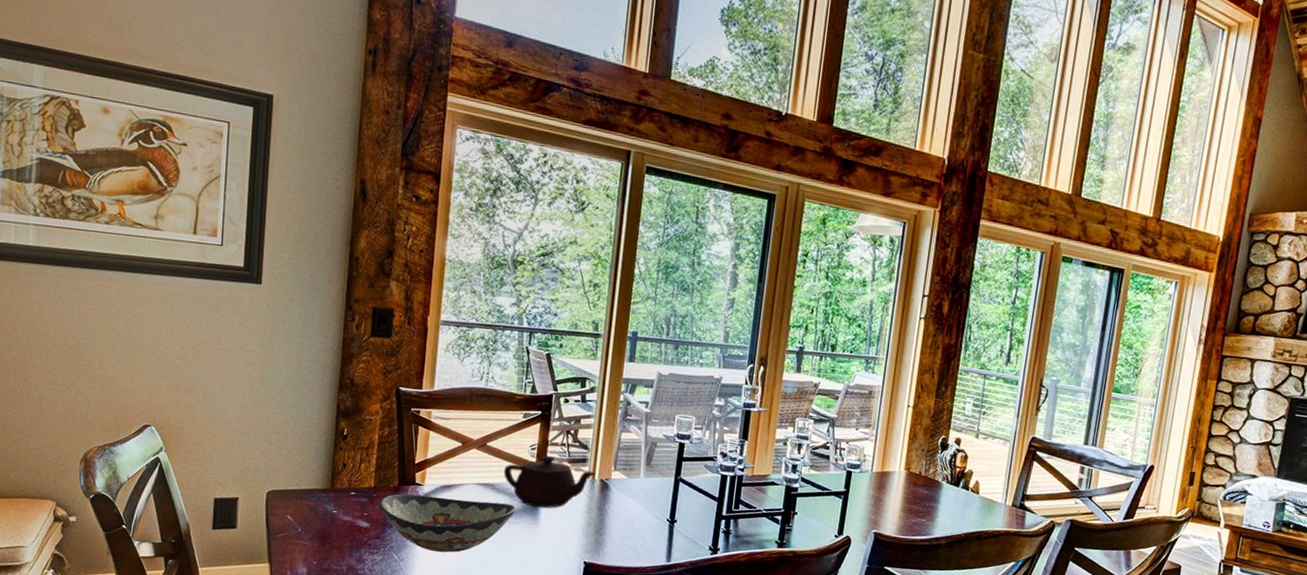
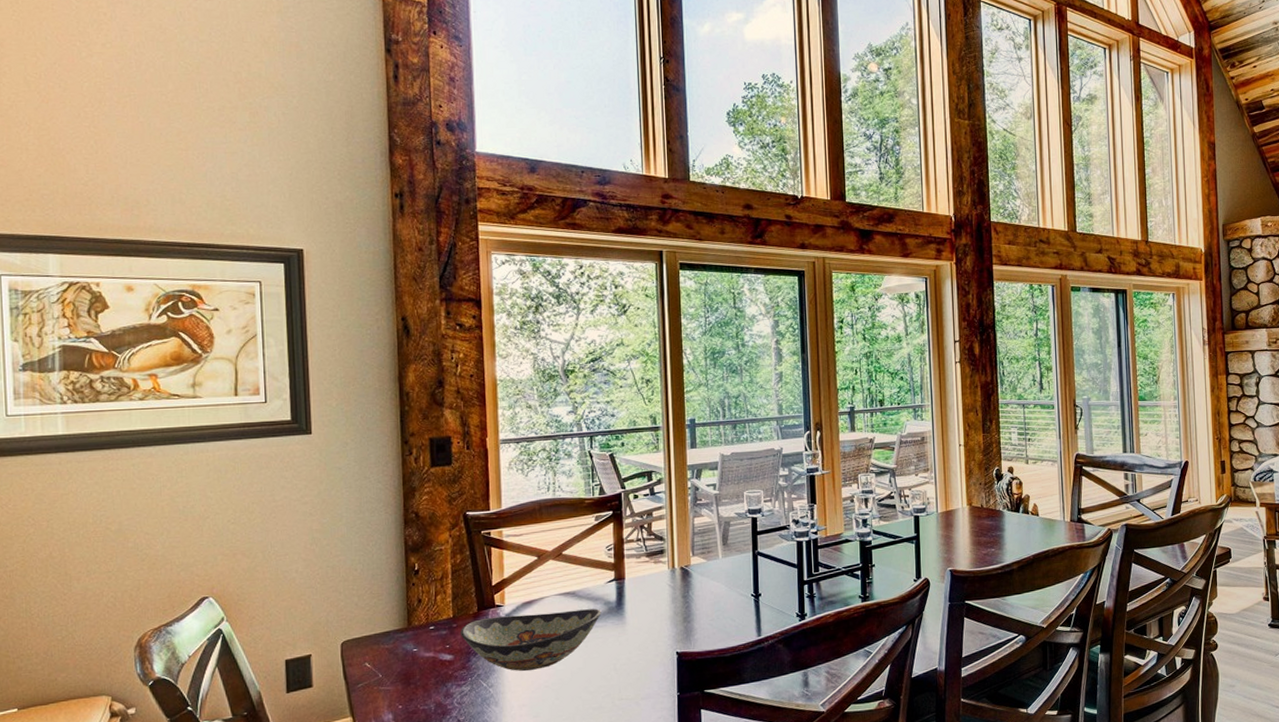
teapot: present [504,456,596,508] -> none [584,554,675,607]

